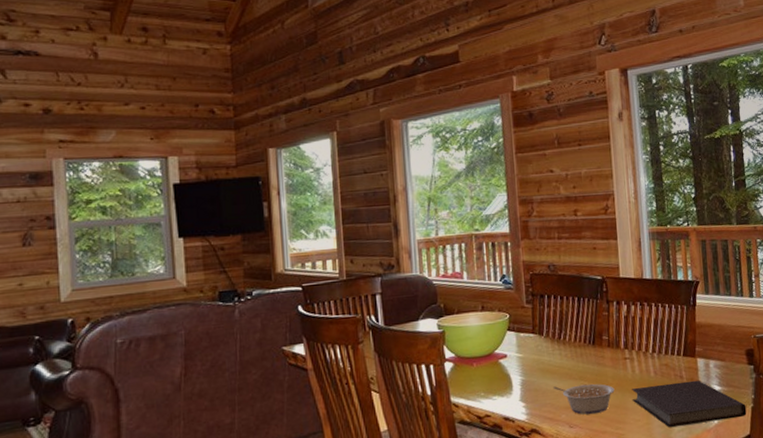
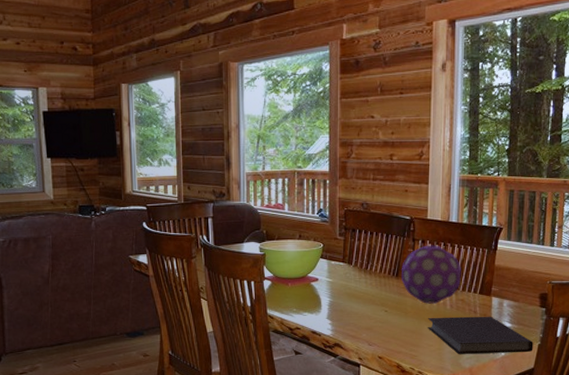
legume: present [554,384,615,415] -> none [358,309,412,336]
decorative ball: none [598,305,663,373] -> present [401,245,461,304]

